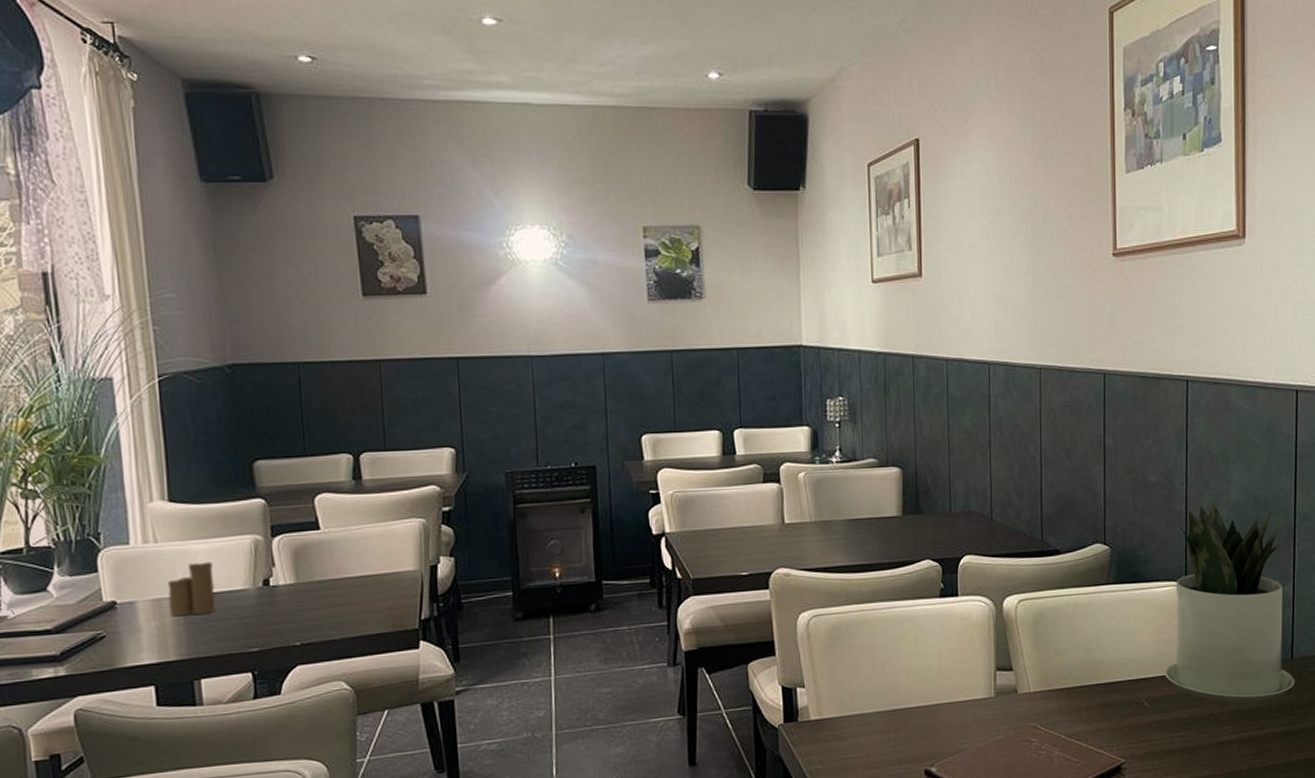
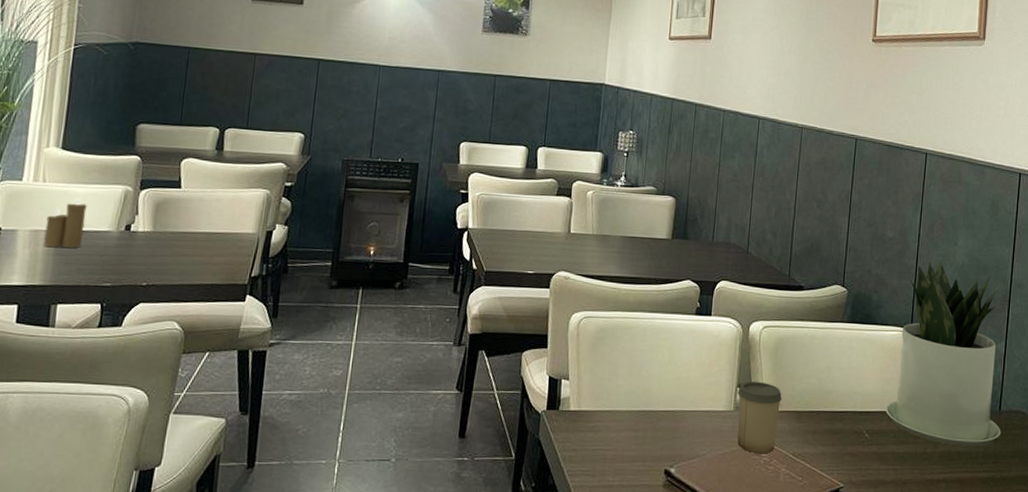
cup: none [997,661,1047,740] -> present [737,381,782,454]

